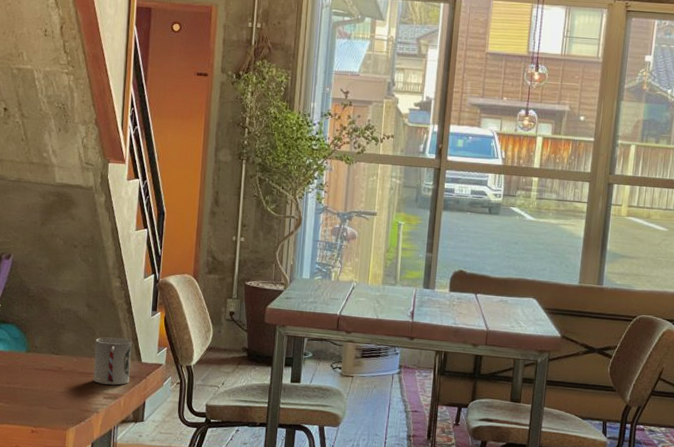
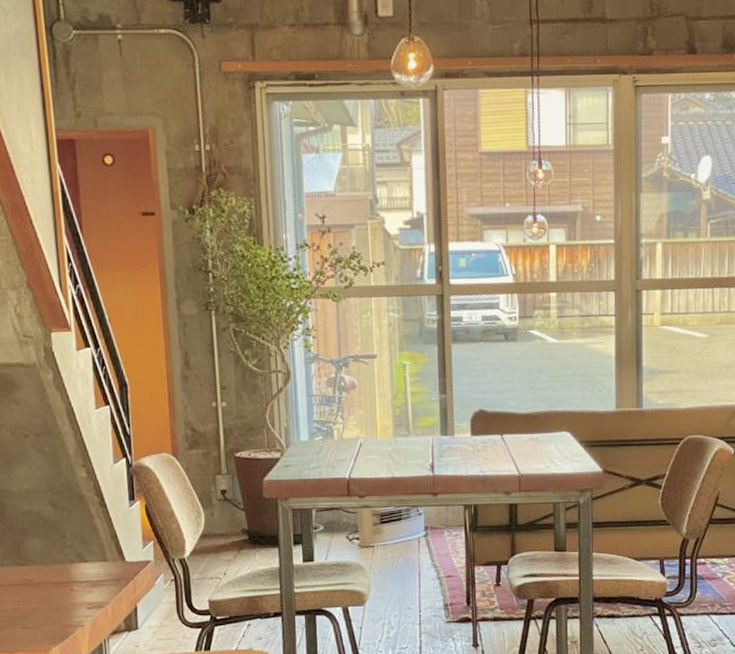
cup: present [93,337,132,385] -> none [67,536,114,593]

